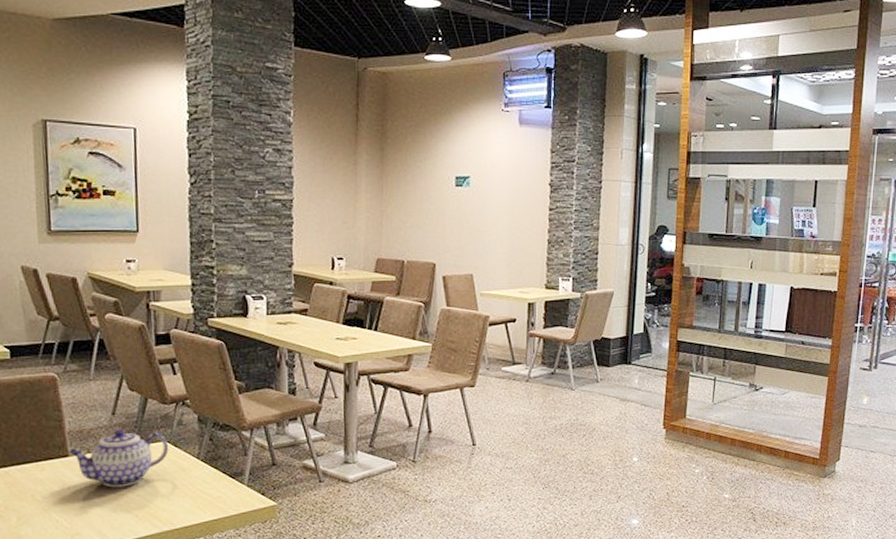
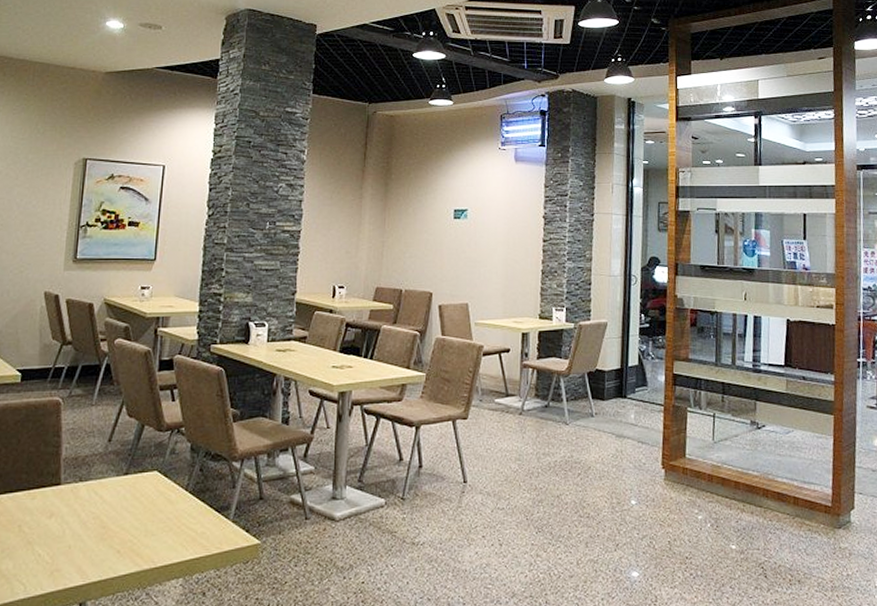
teapot: present [69,428,169,488] -> none [62,456,159,520]

